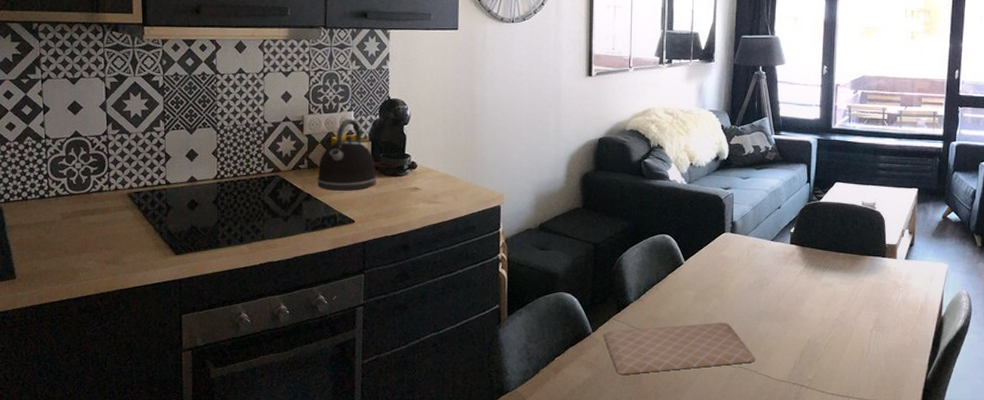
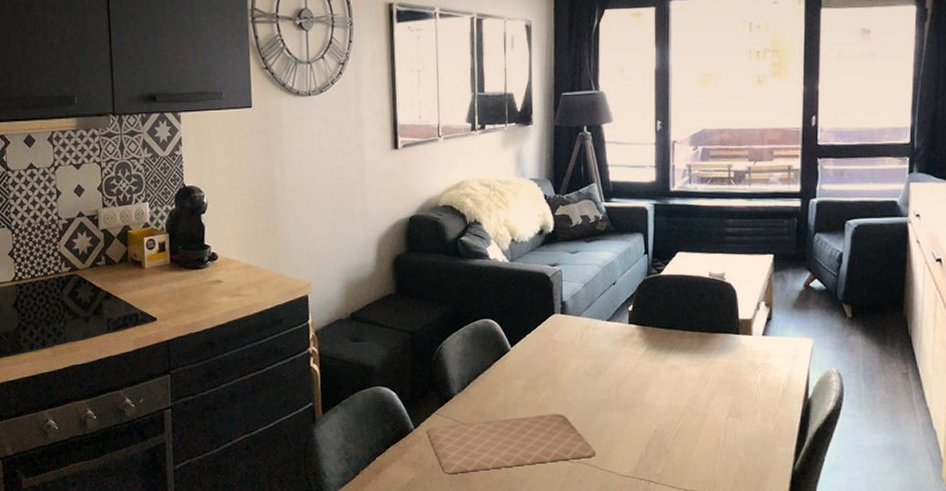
kettle: present [316,118,378,191] -> none [115,210,178,288]

